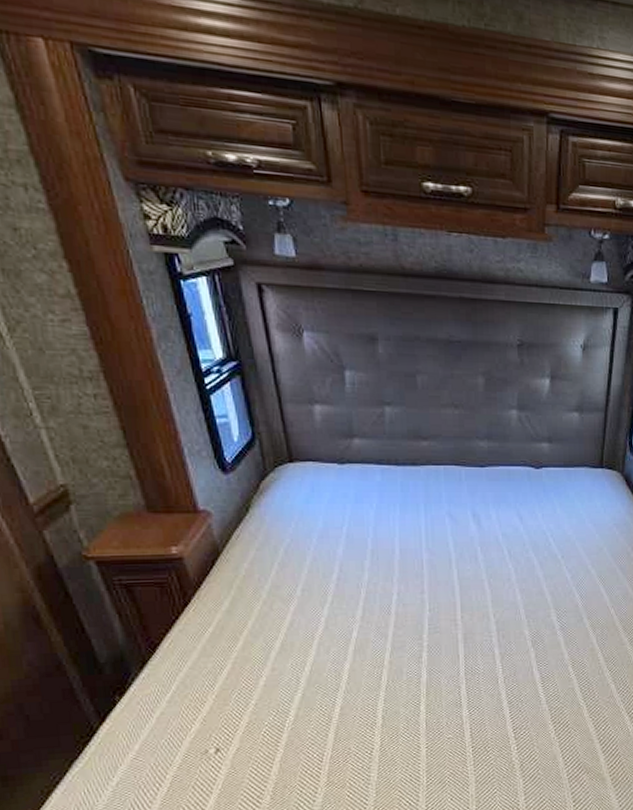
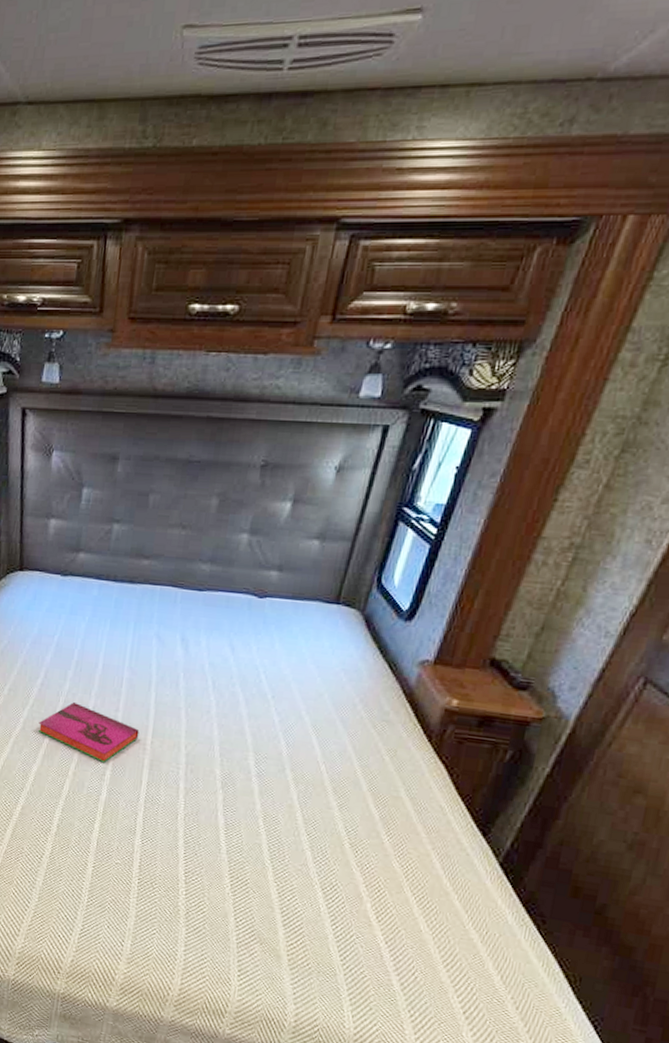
hardback book: none [342,592,448,646] -> present [38,702,139,763]

